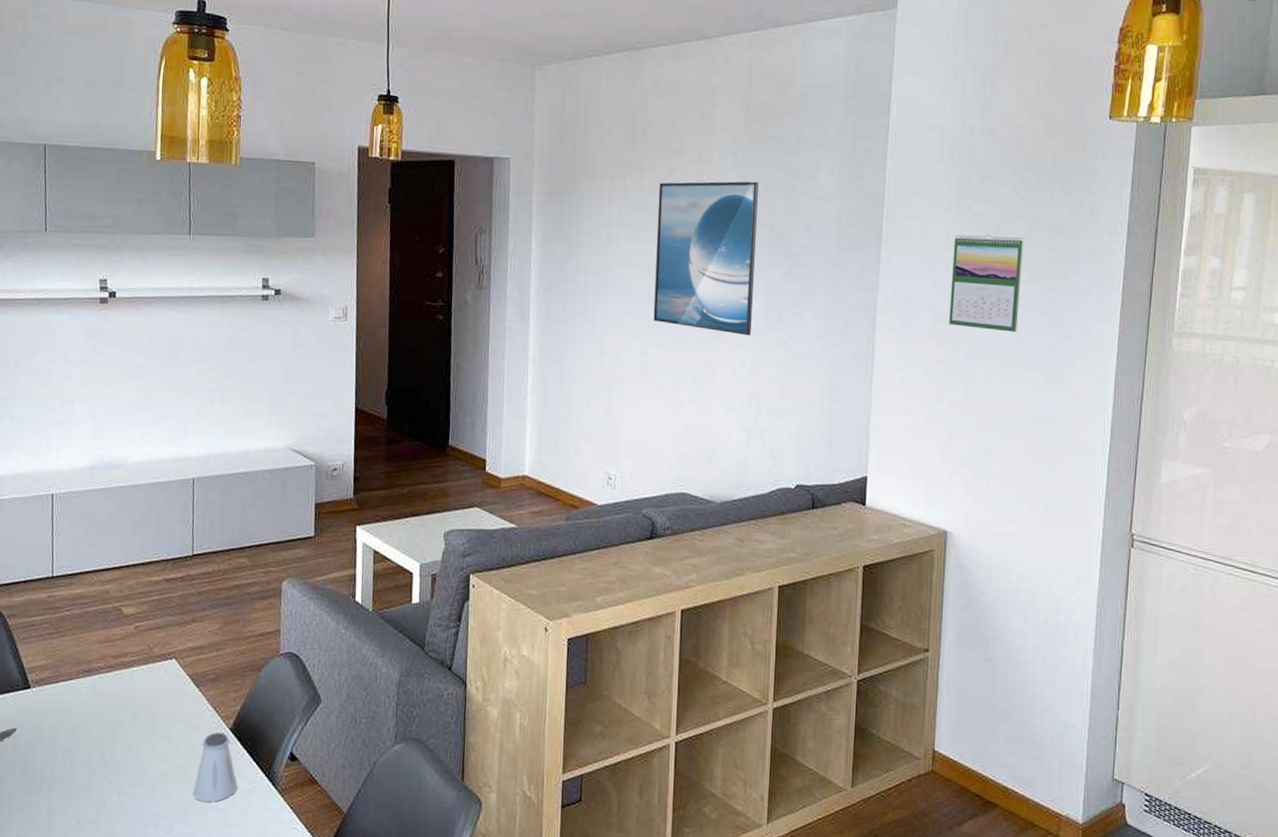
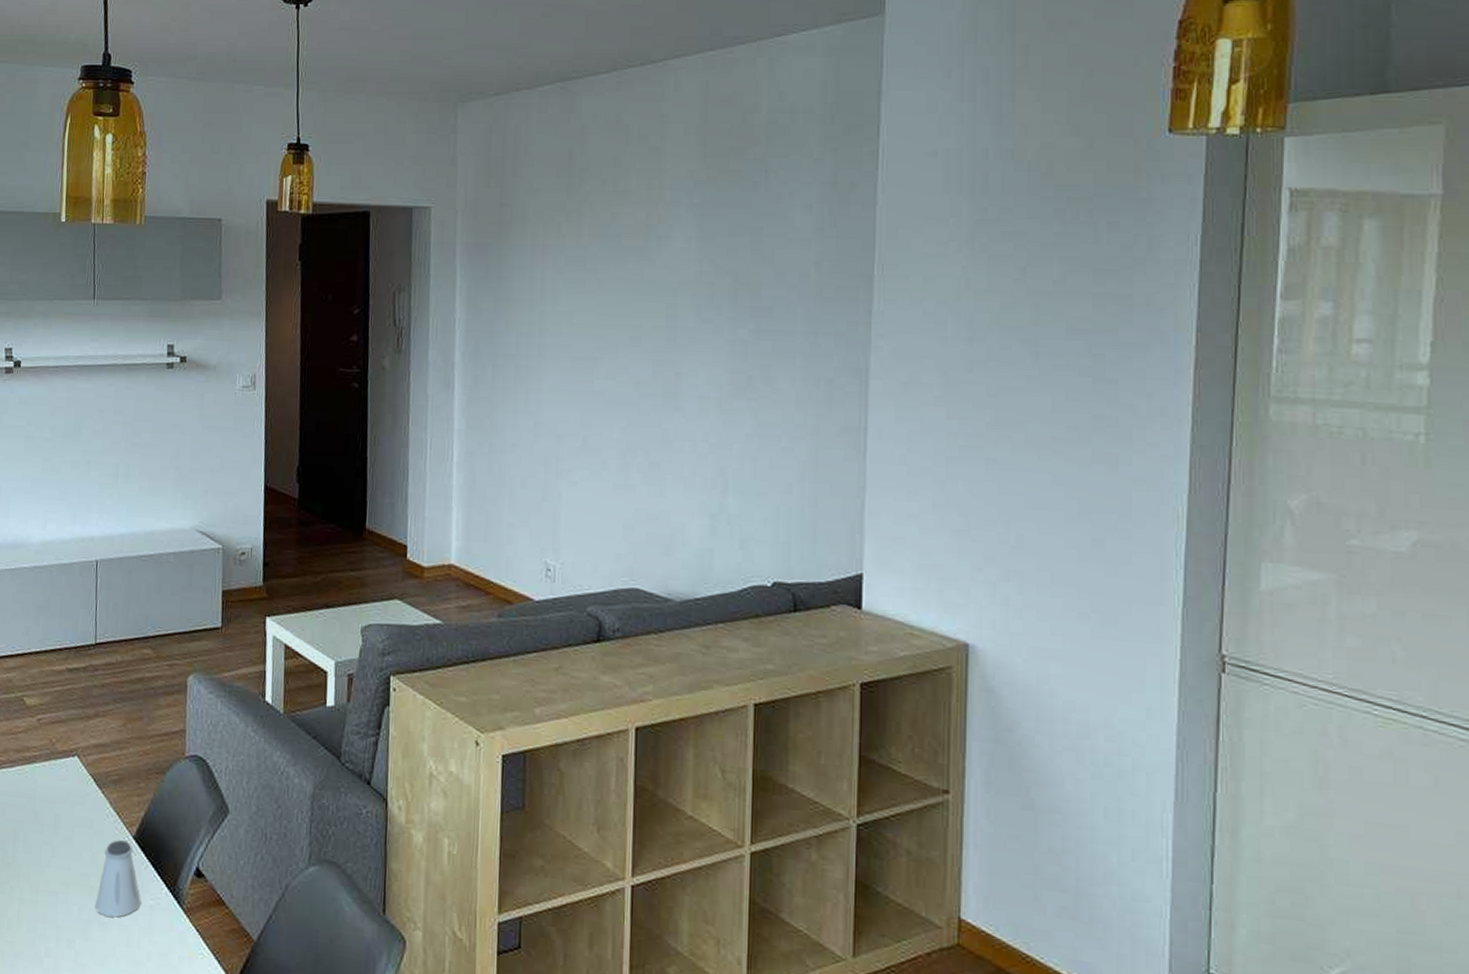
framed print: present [653,181,760,336] -> none [596,224,720,405]
calendar: present [949,234,1024,333] -> none [963,278,1059,399]

